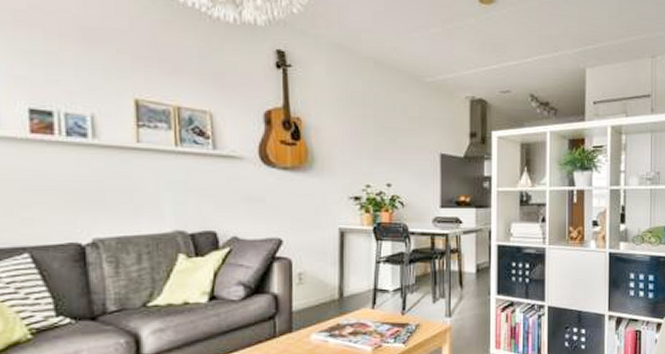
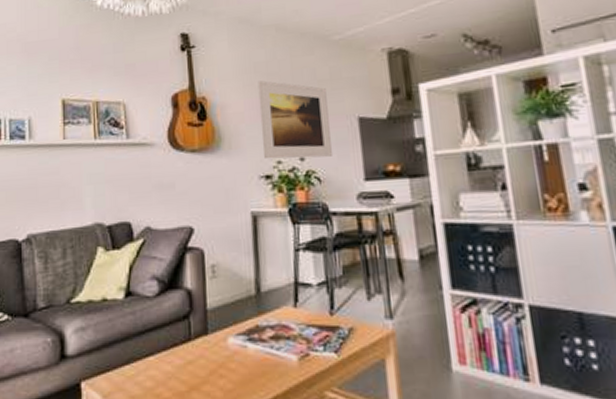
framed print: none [353,109,416,185] -> present [257,80,334,159]

